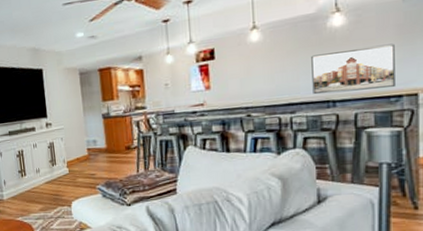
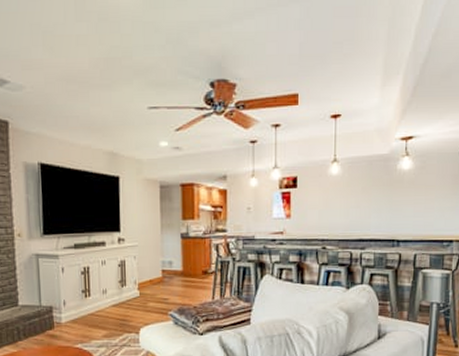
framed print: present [311,43,395,95] -> none [381,192,450,233]

